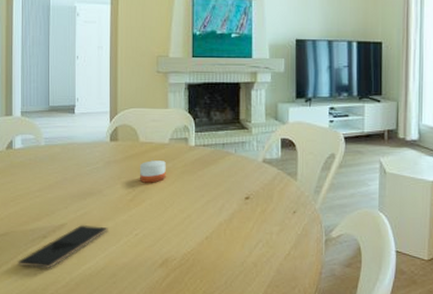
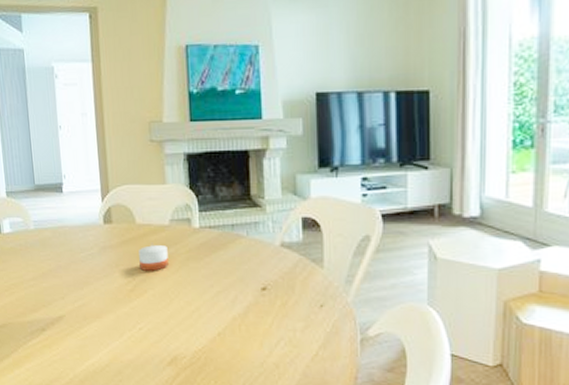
smartphone: present [17,224,108,268] -> none [18,316,110,363]

